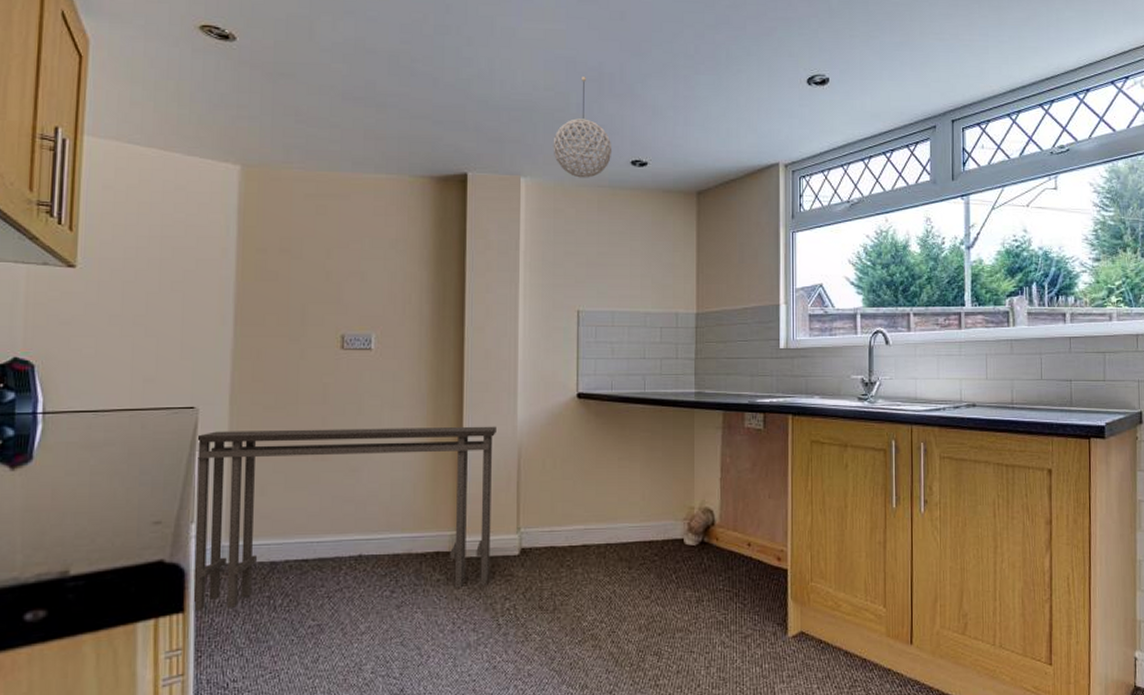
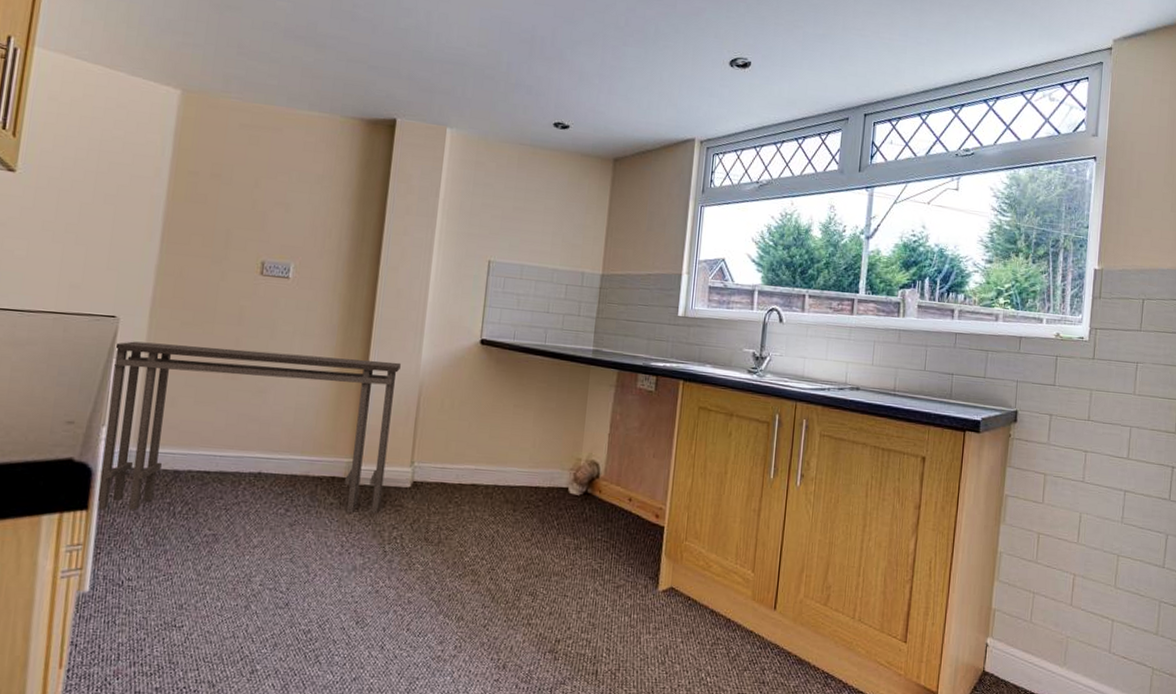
pendant light: present [553,77,612,178] -> none [480,37,537,135]

